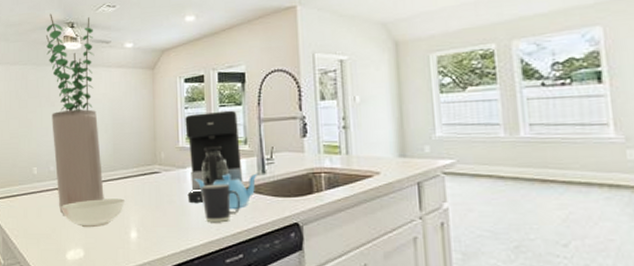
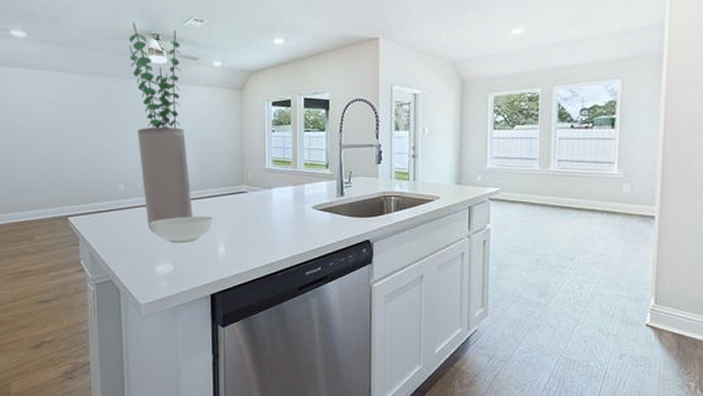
coffee maker: present [185,110,243,204] -> none [272,135,323,222]
teapot: present [194,173,259,210] -> none [279,195,338,228]
mug: present [201,183,241,222] -> none [285,204,321,238]

